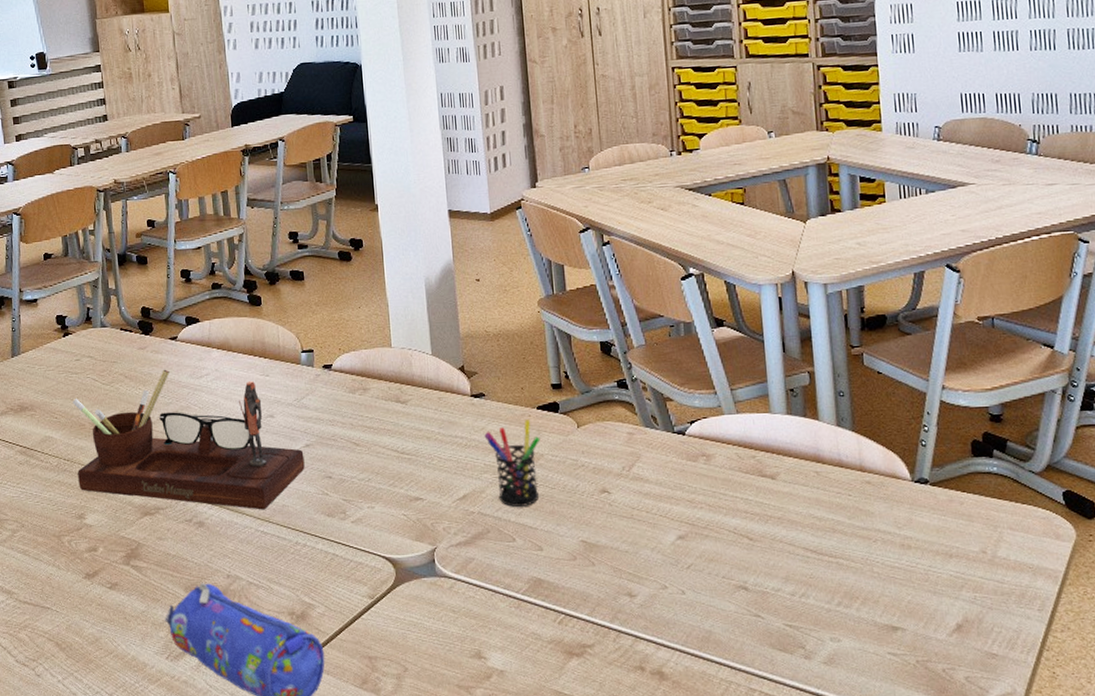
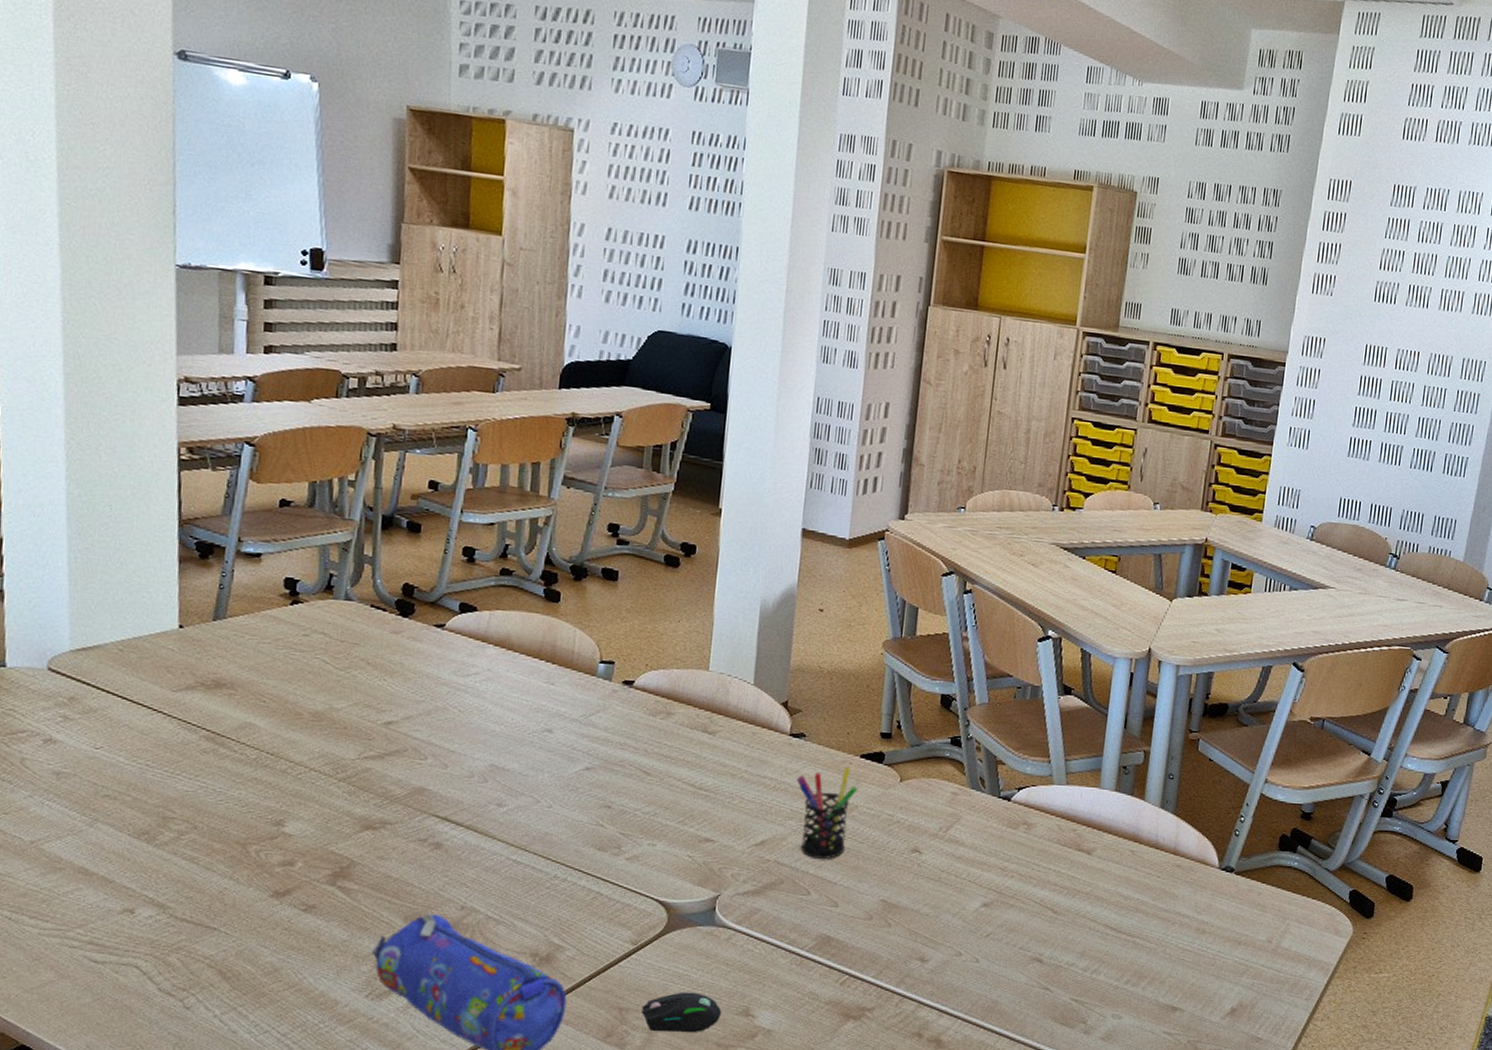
desk organizer: present [72,369,305,510] -> none [282,660,582,836]
mouse: none [388,639,457,676] -> present [641,992,722,1032]

